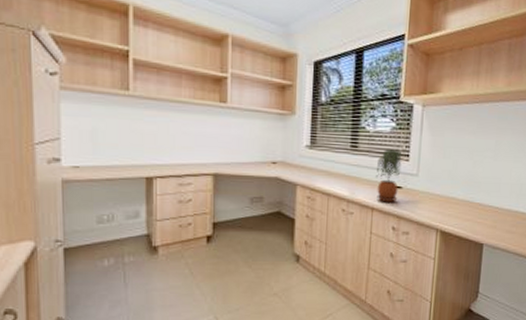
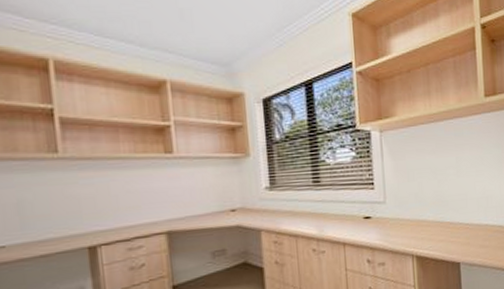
potted plant: present [375,149,402,202] -> none [342,179,369,235]

